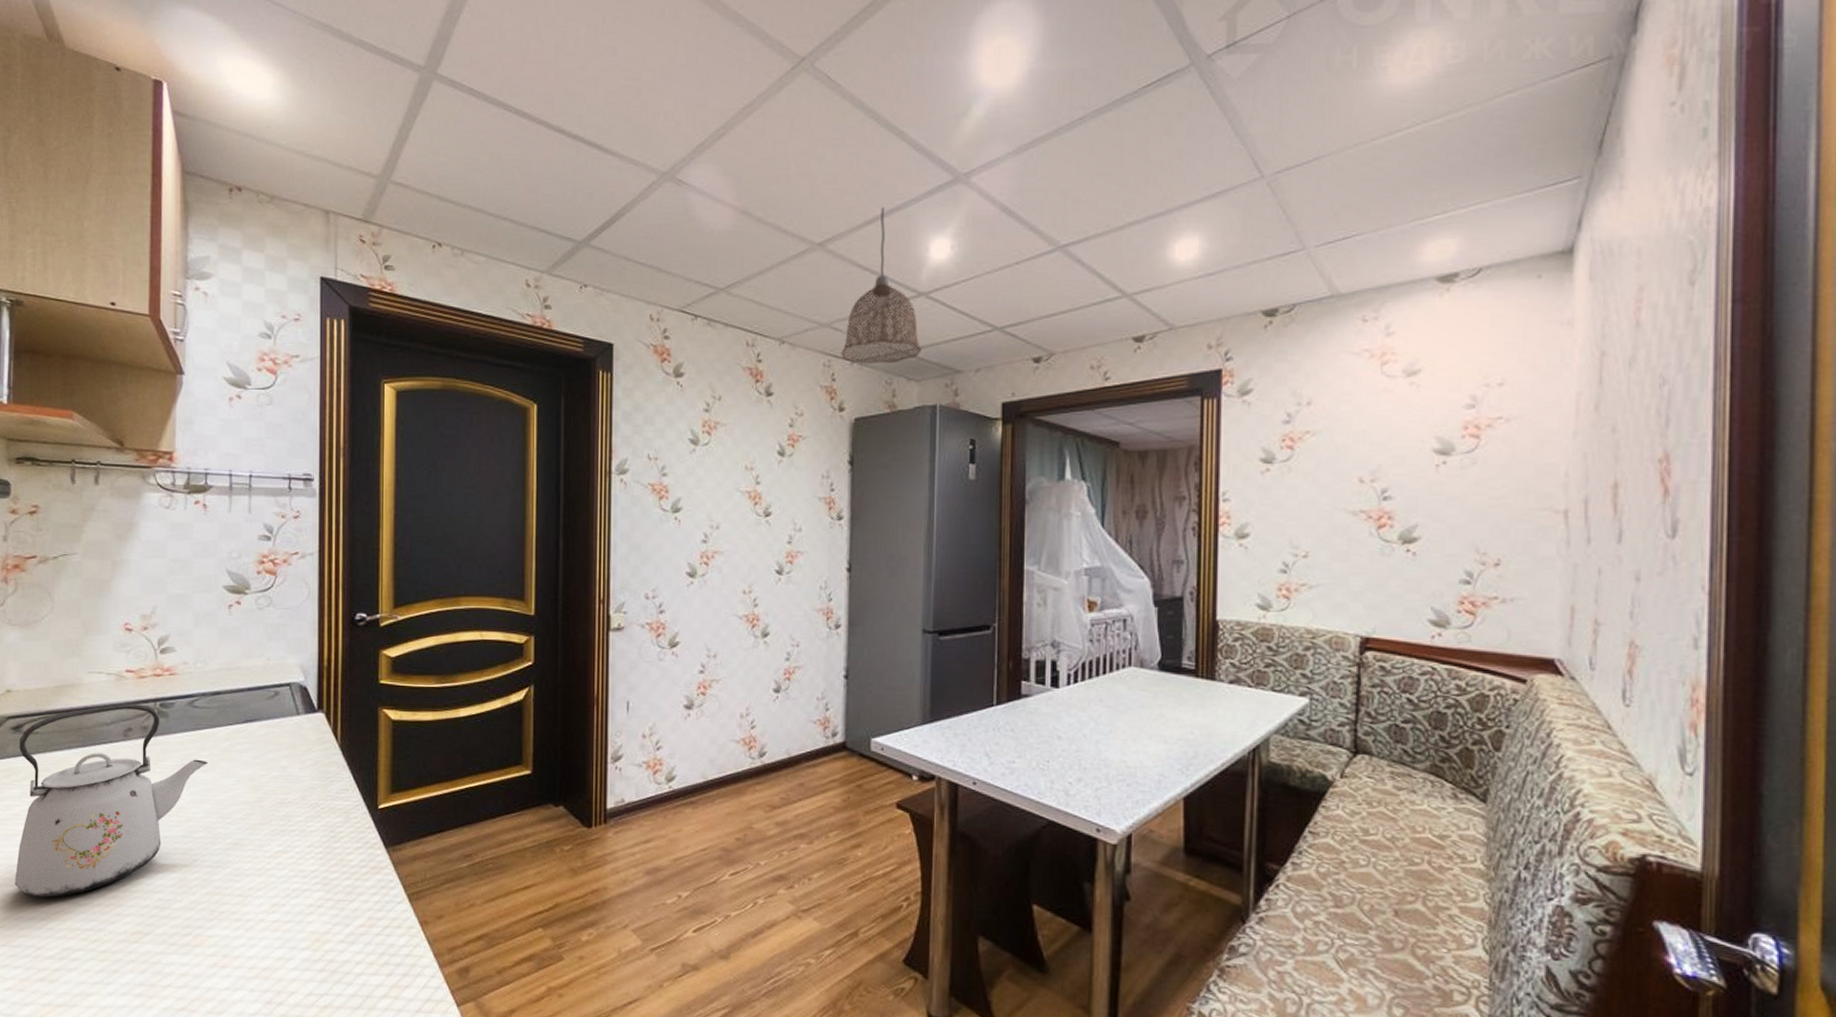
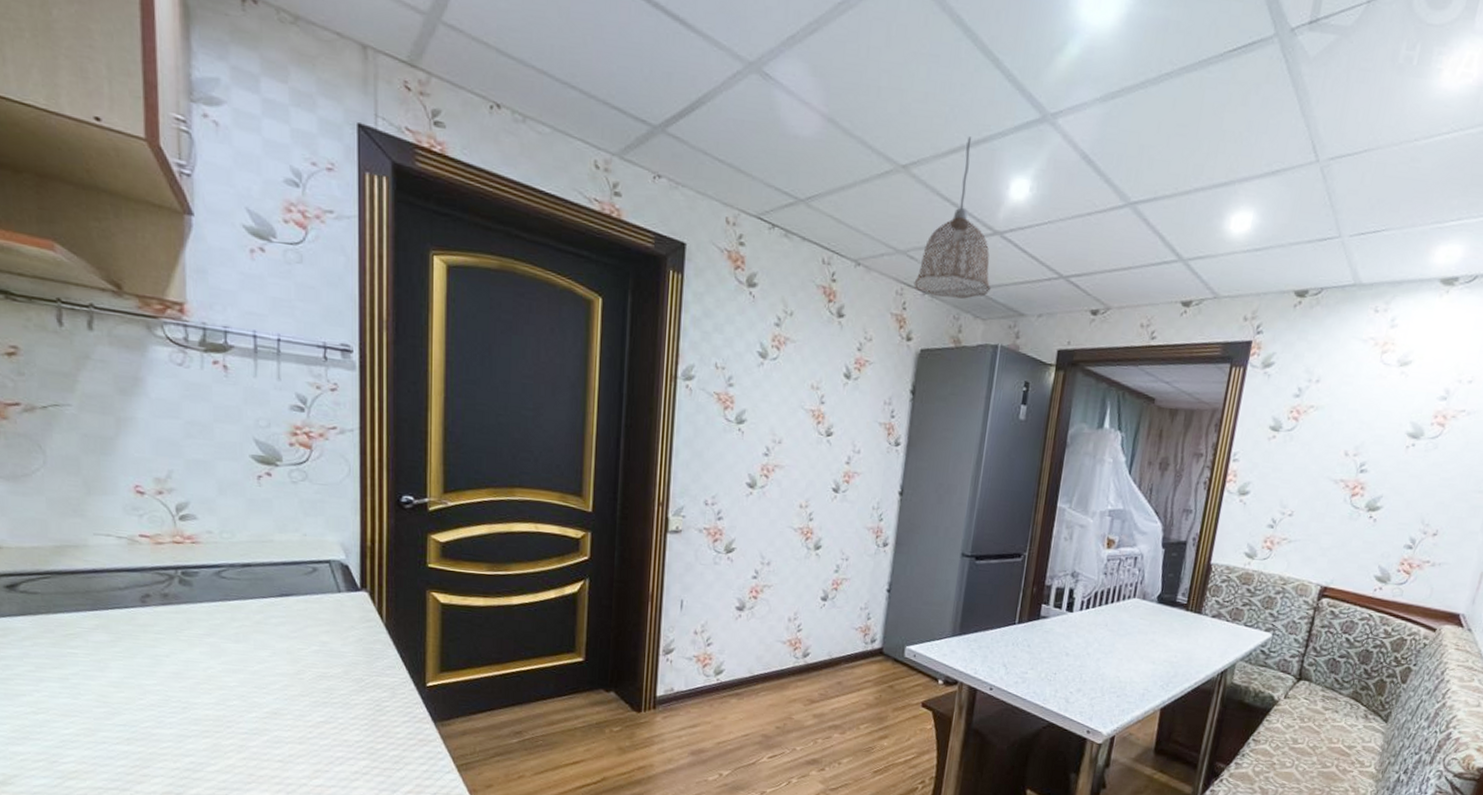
kettle: present [14,703,208,898] -> none [15,569,240,758]

